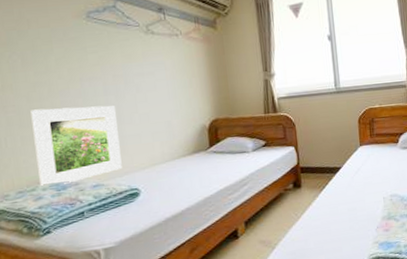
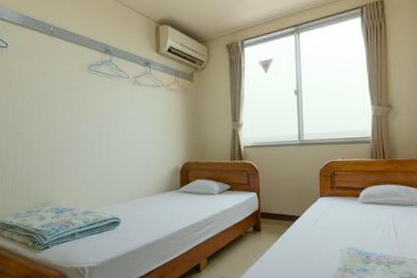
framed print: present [30,105,122,186] -> none [41,144,107,209]

